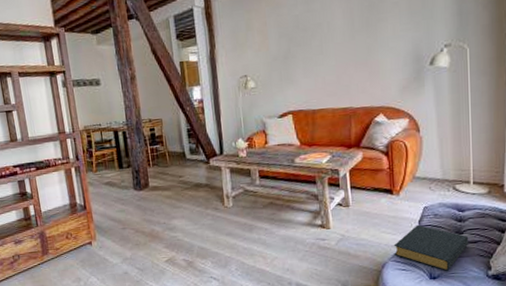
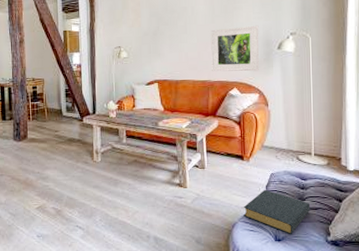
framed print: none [351,38,408,97] -> present [211,25,259,72]

